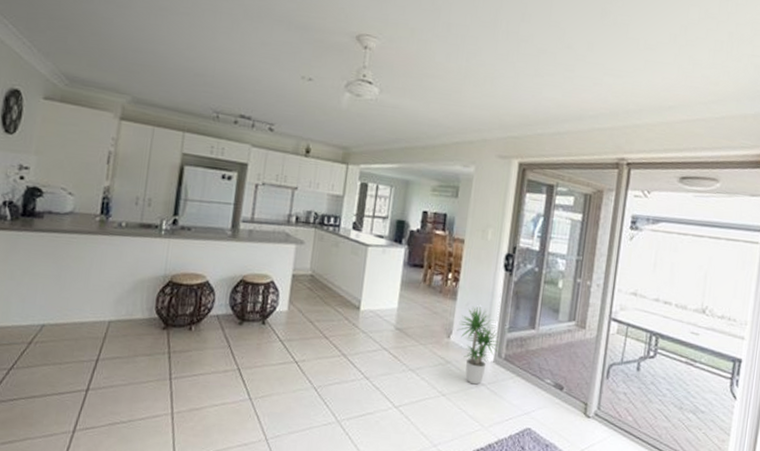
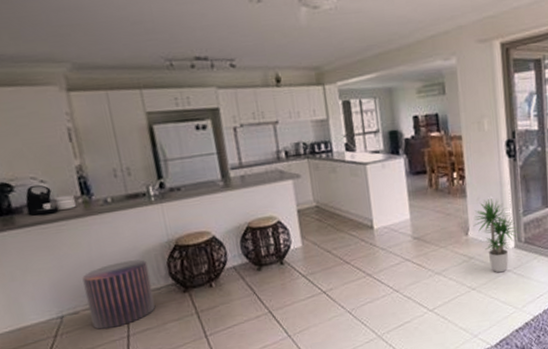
coffee machine: none [47,195,93,226] -> present [25,184,76,216]
pouf: none [68,285,138,349] -> present [82,259,156,330]

